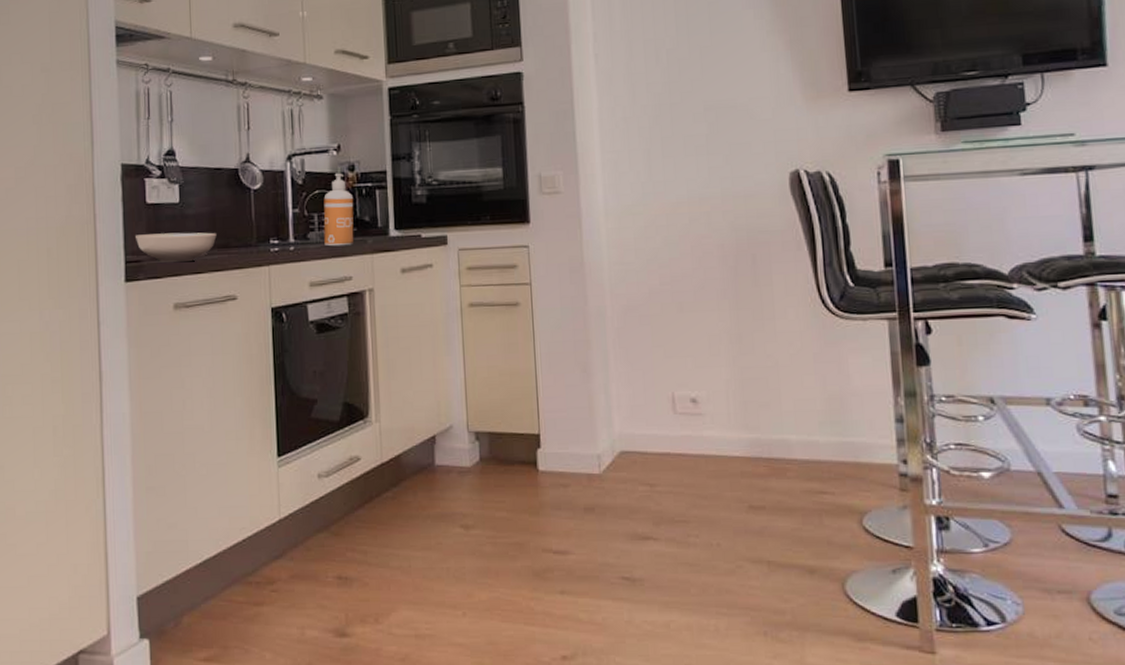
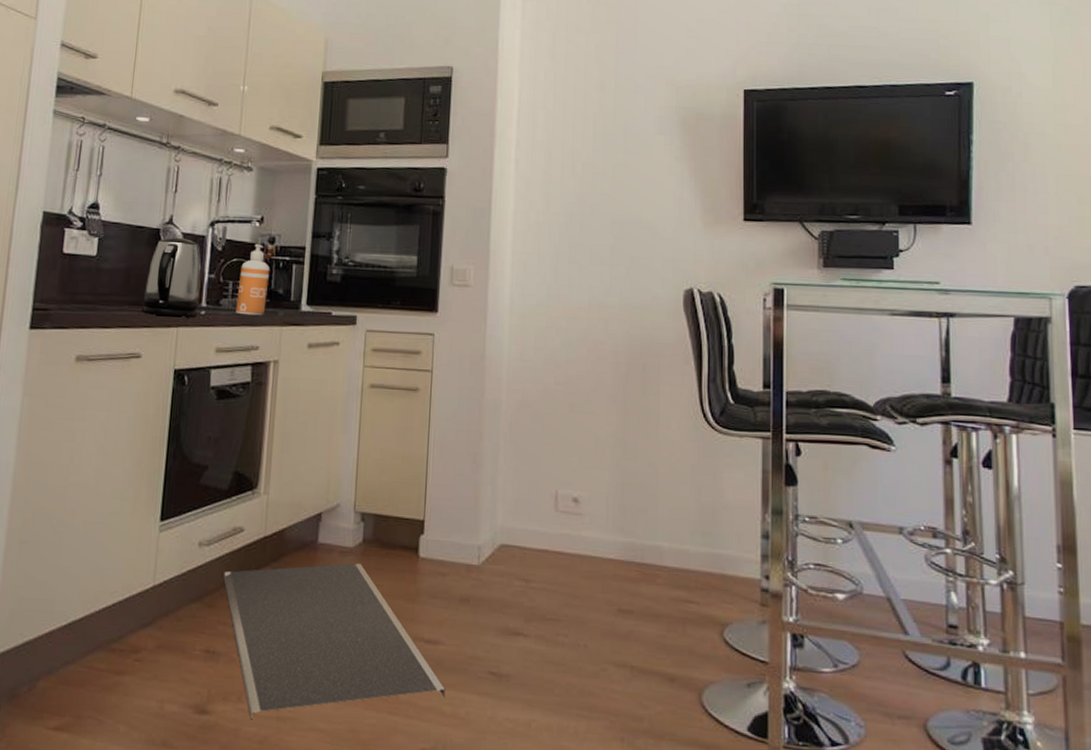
bowl: present [136,232,218,263] -> none [47,283,131,316]
kettle: none [230,175,287,256] -> present [141,237,202,318]
door mat: none [346,481,580,639] -> present [223,563,445,720]

